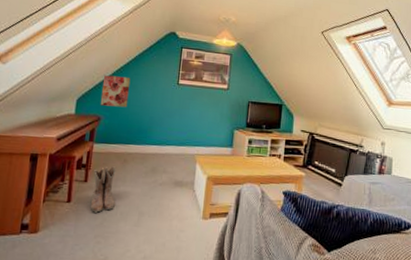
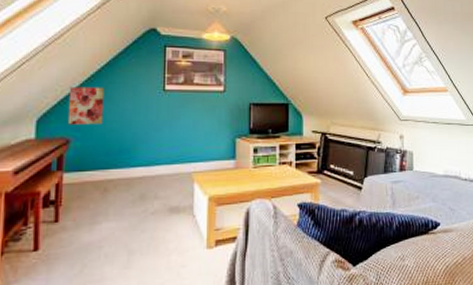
boots: present [90,166,117,213] -> none [64,198,97,259]

